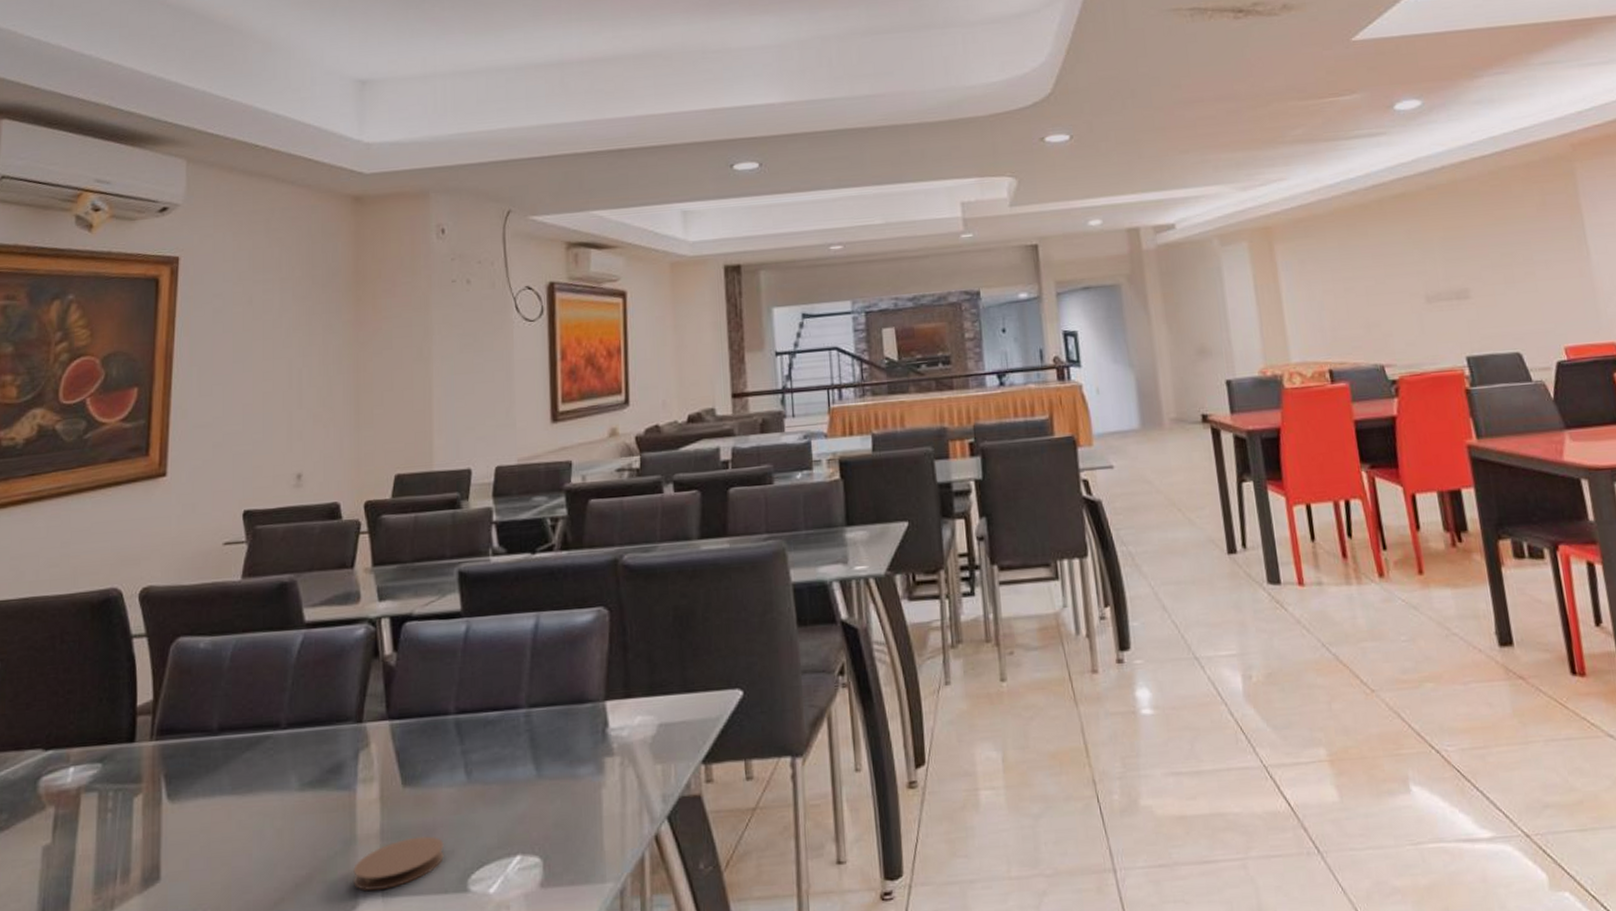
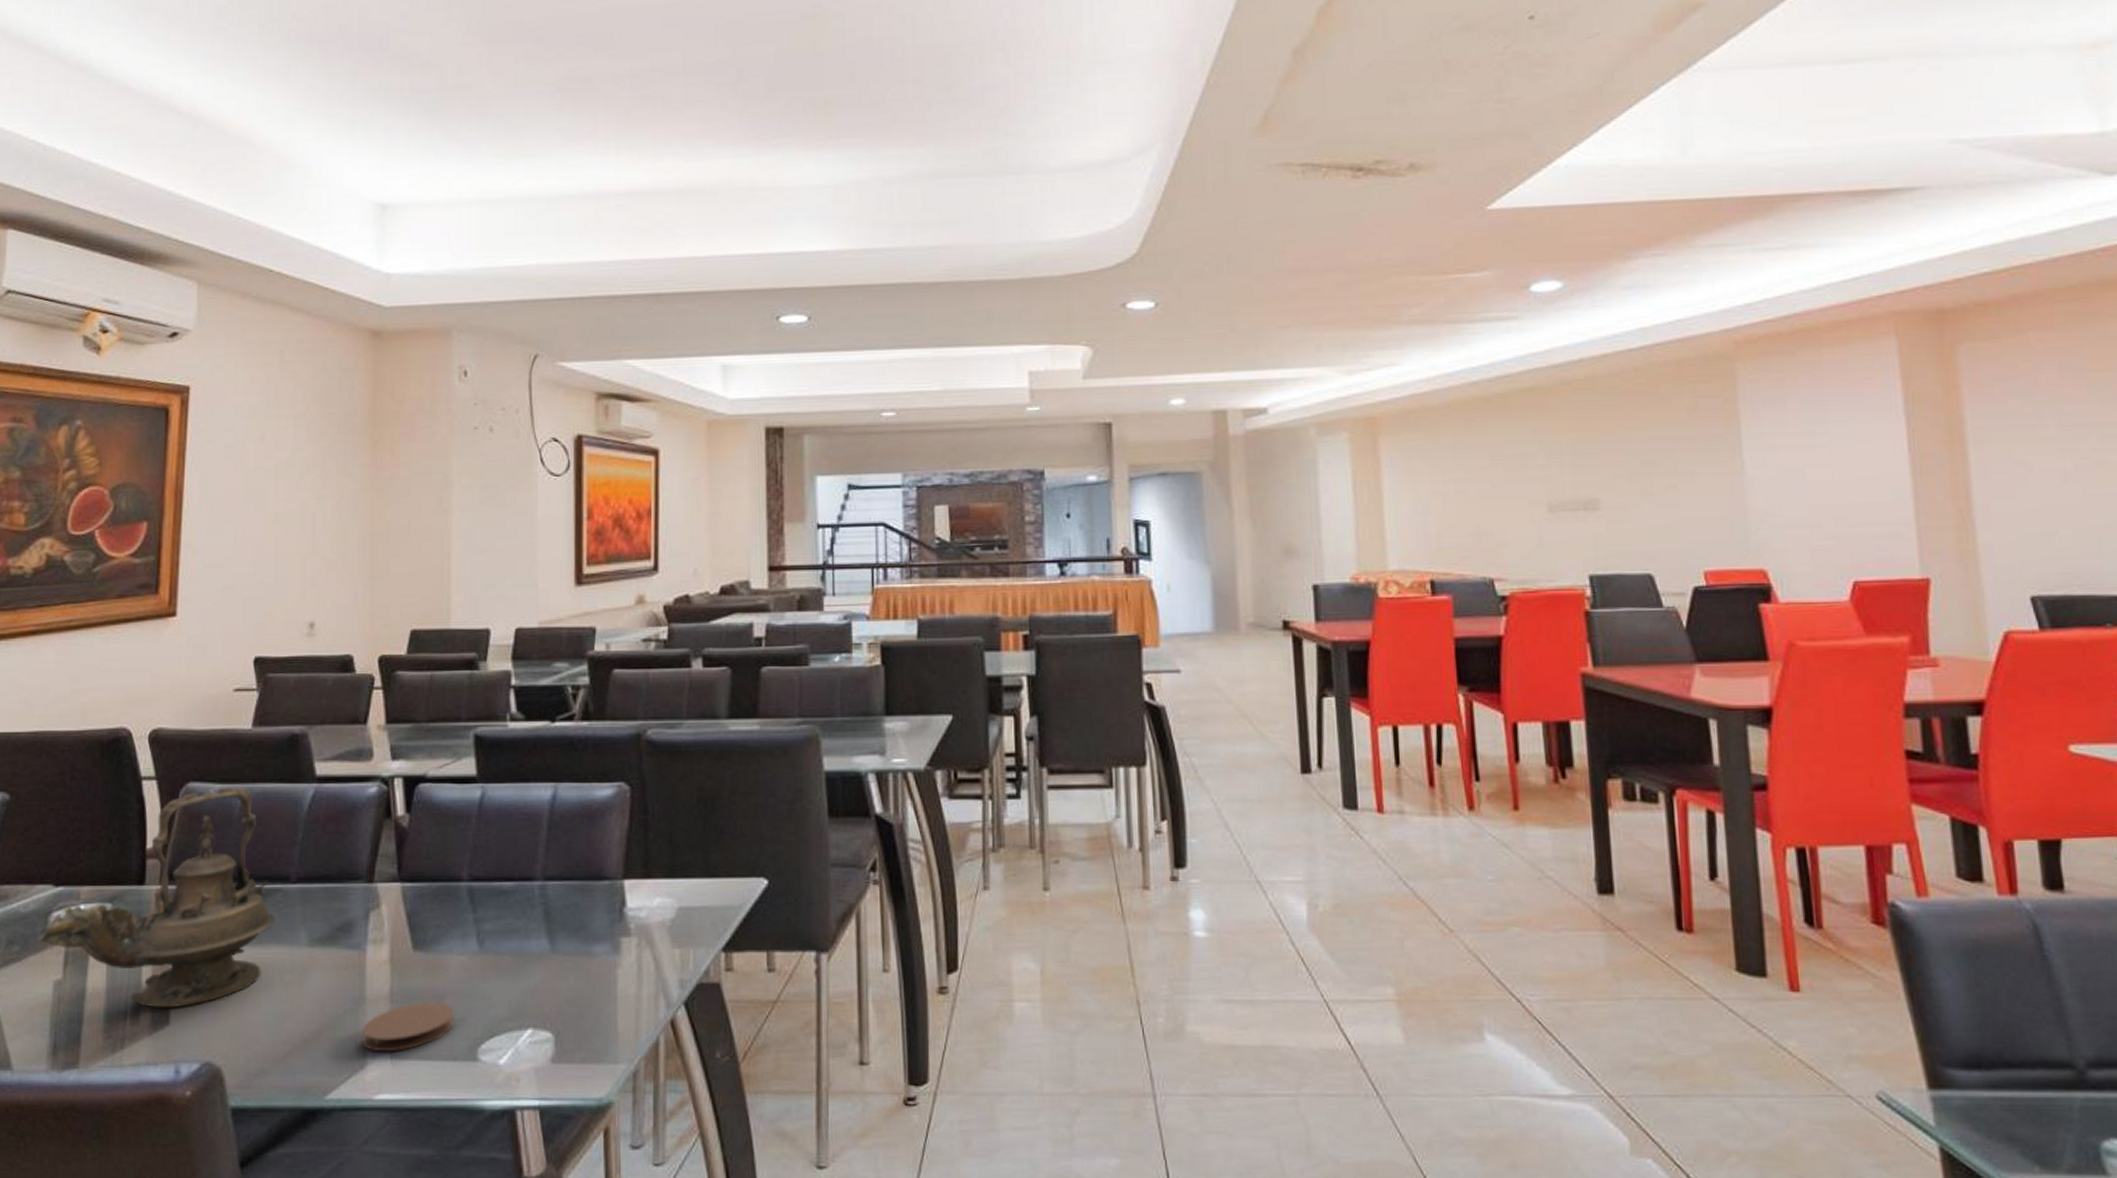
teapot: none [25,638,267,865] -> present [36,787,276,1008]

